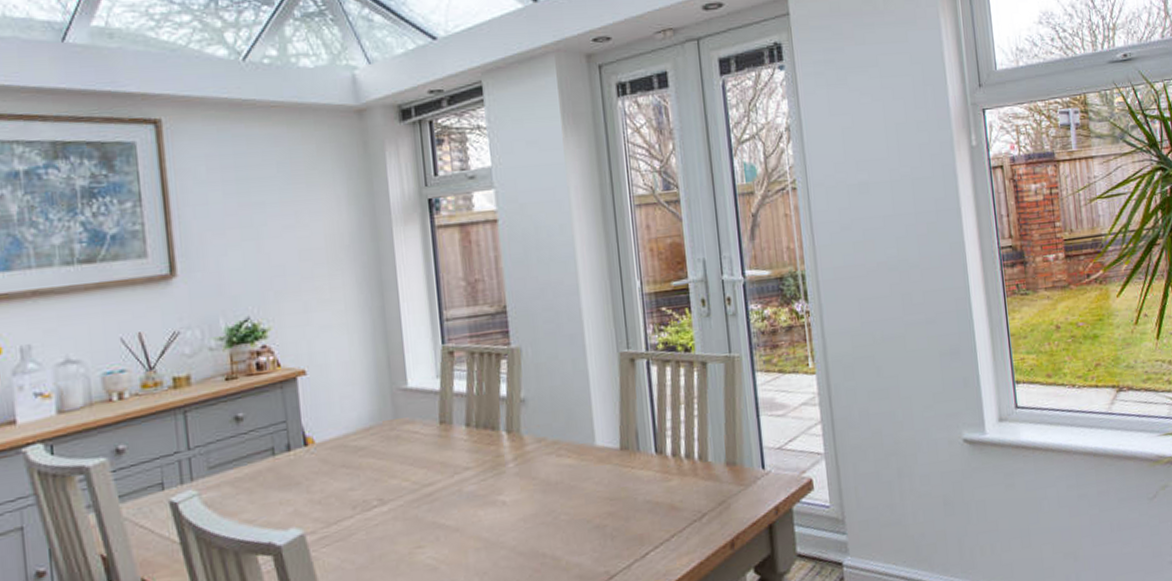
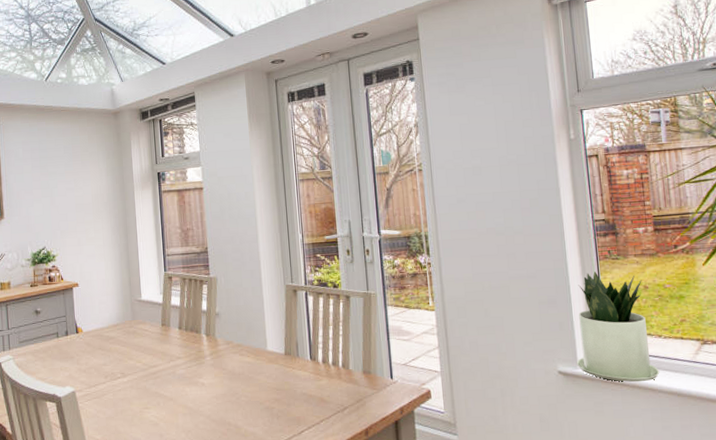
planter: none [983,311,1075,446] -> present [576,271,660,383]

